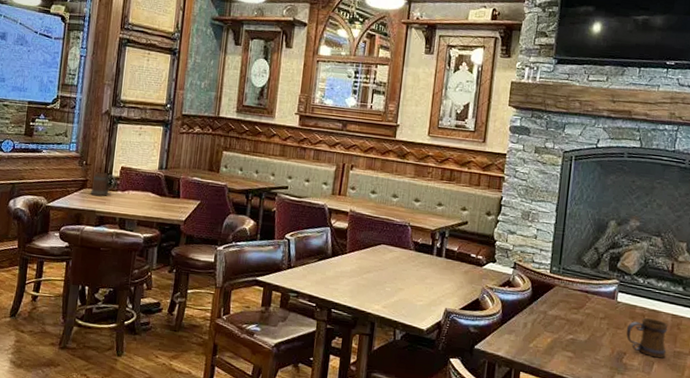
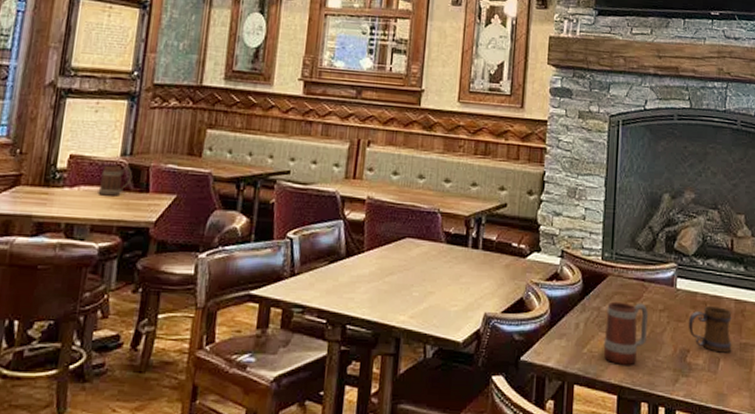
beer mug: present [90,172,116,197] -> none [25,163,62,196]
beer mug: none [142,176,168,201] -> present [98,165,133,198]
beer mug: none [547,307,591,361] -> present [603,301,649,365]

